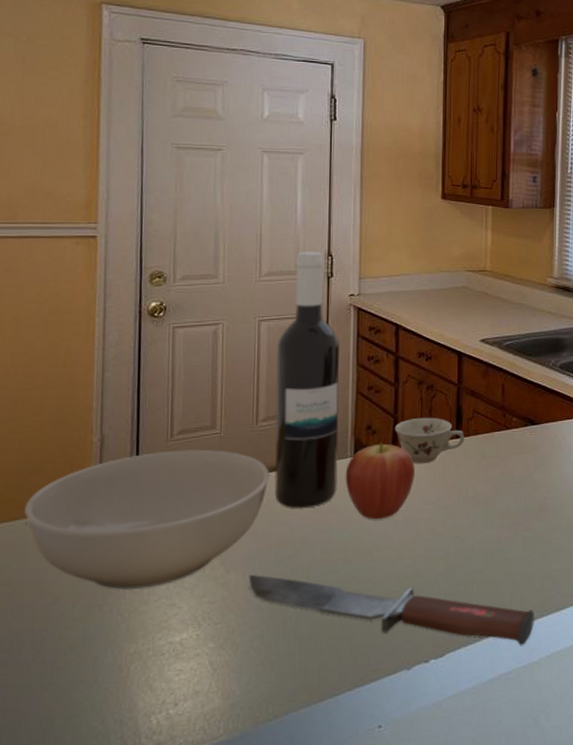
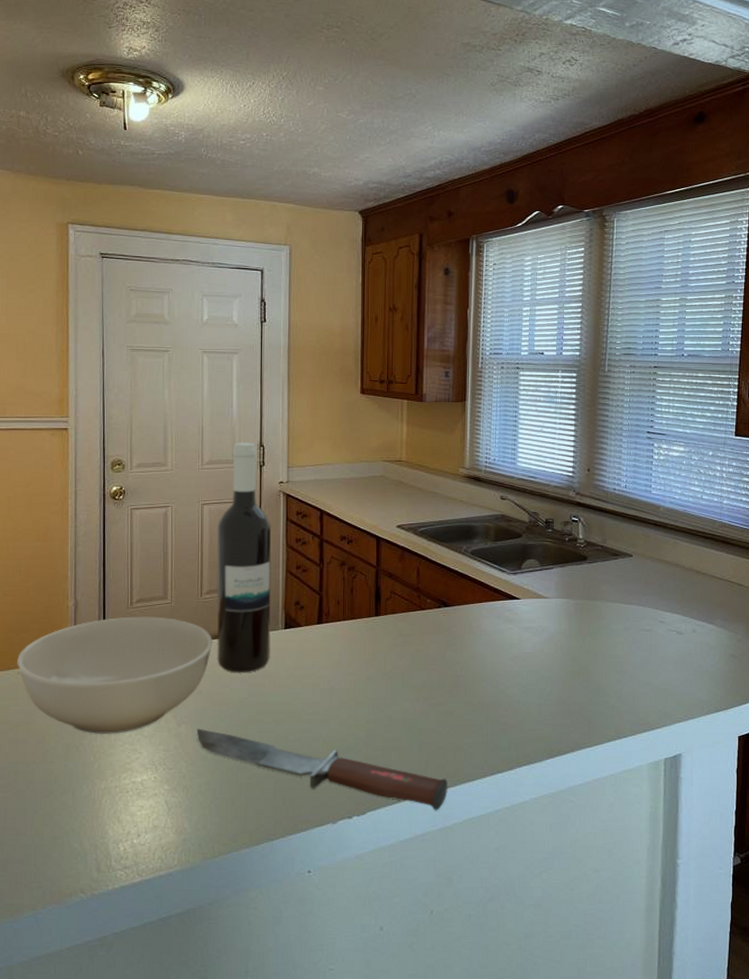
fruit: present [345,442,415,519] -> none [277,617,338,686]
teacup: present [394,417,465,464] -> none [319,596,383,638]

